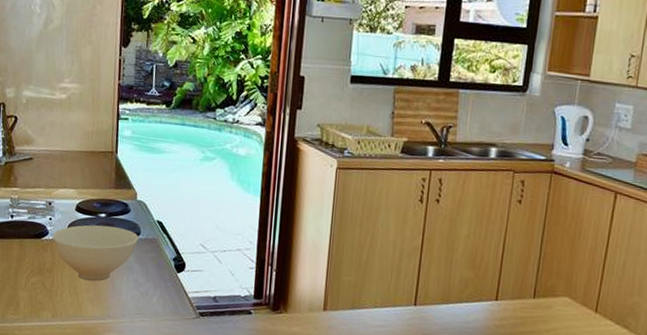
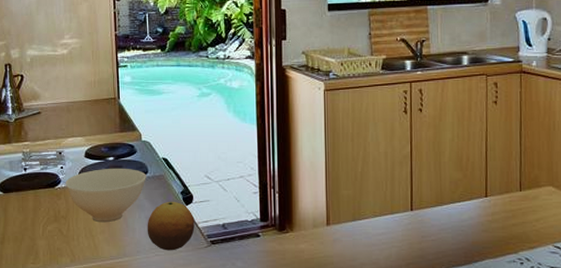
fruit: none [134,266,185,318] -> present [147,201,195,251]

